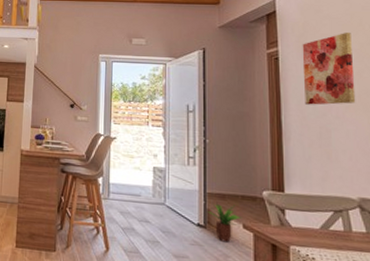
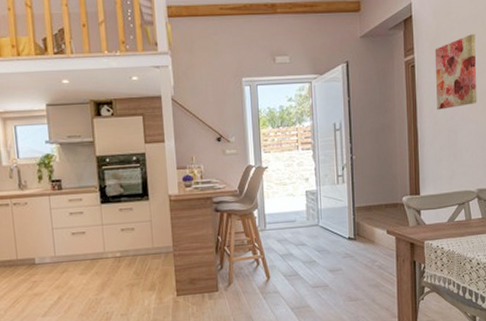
potted plant: present [206,203,242,243] -> none [356,214,386,250]

